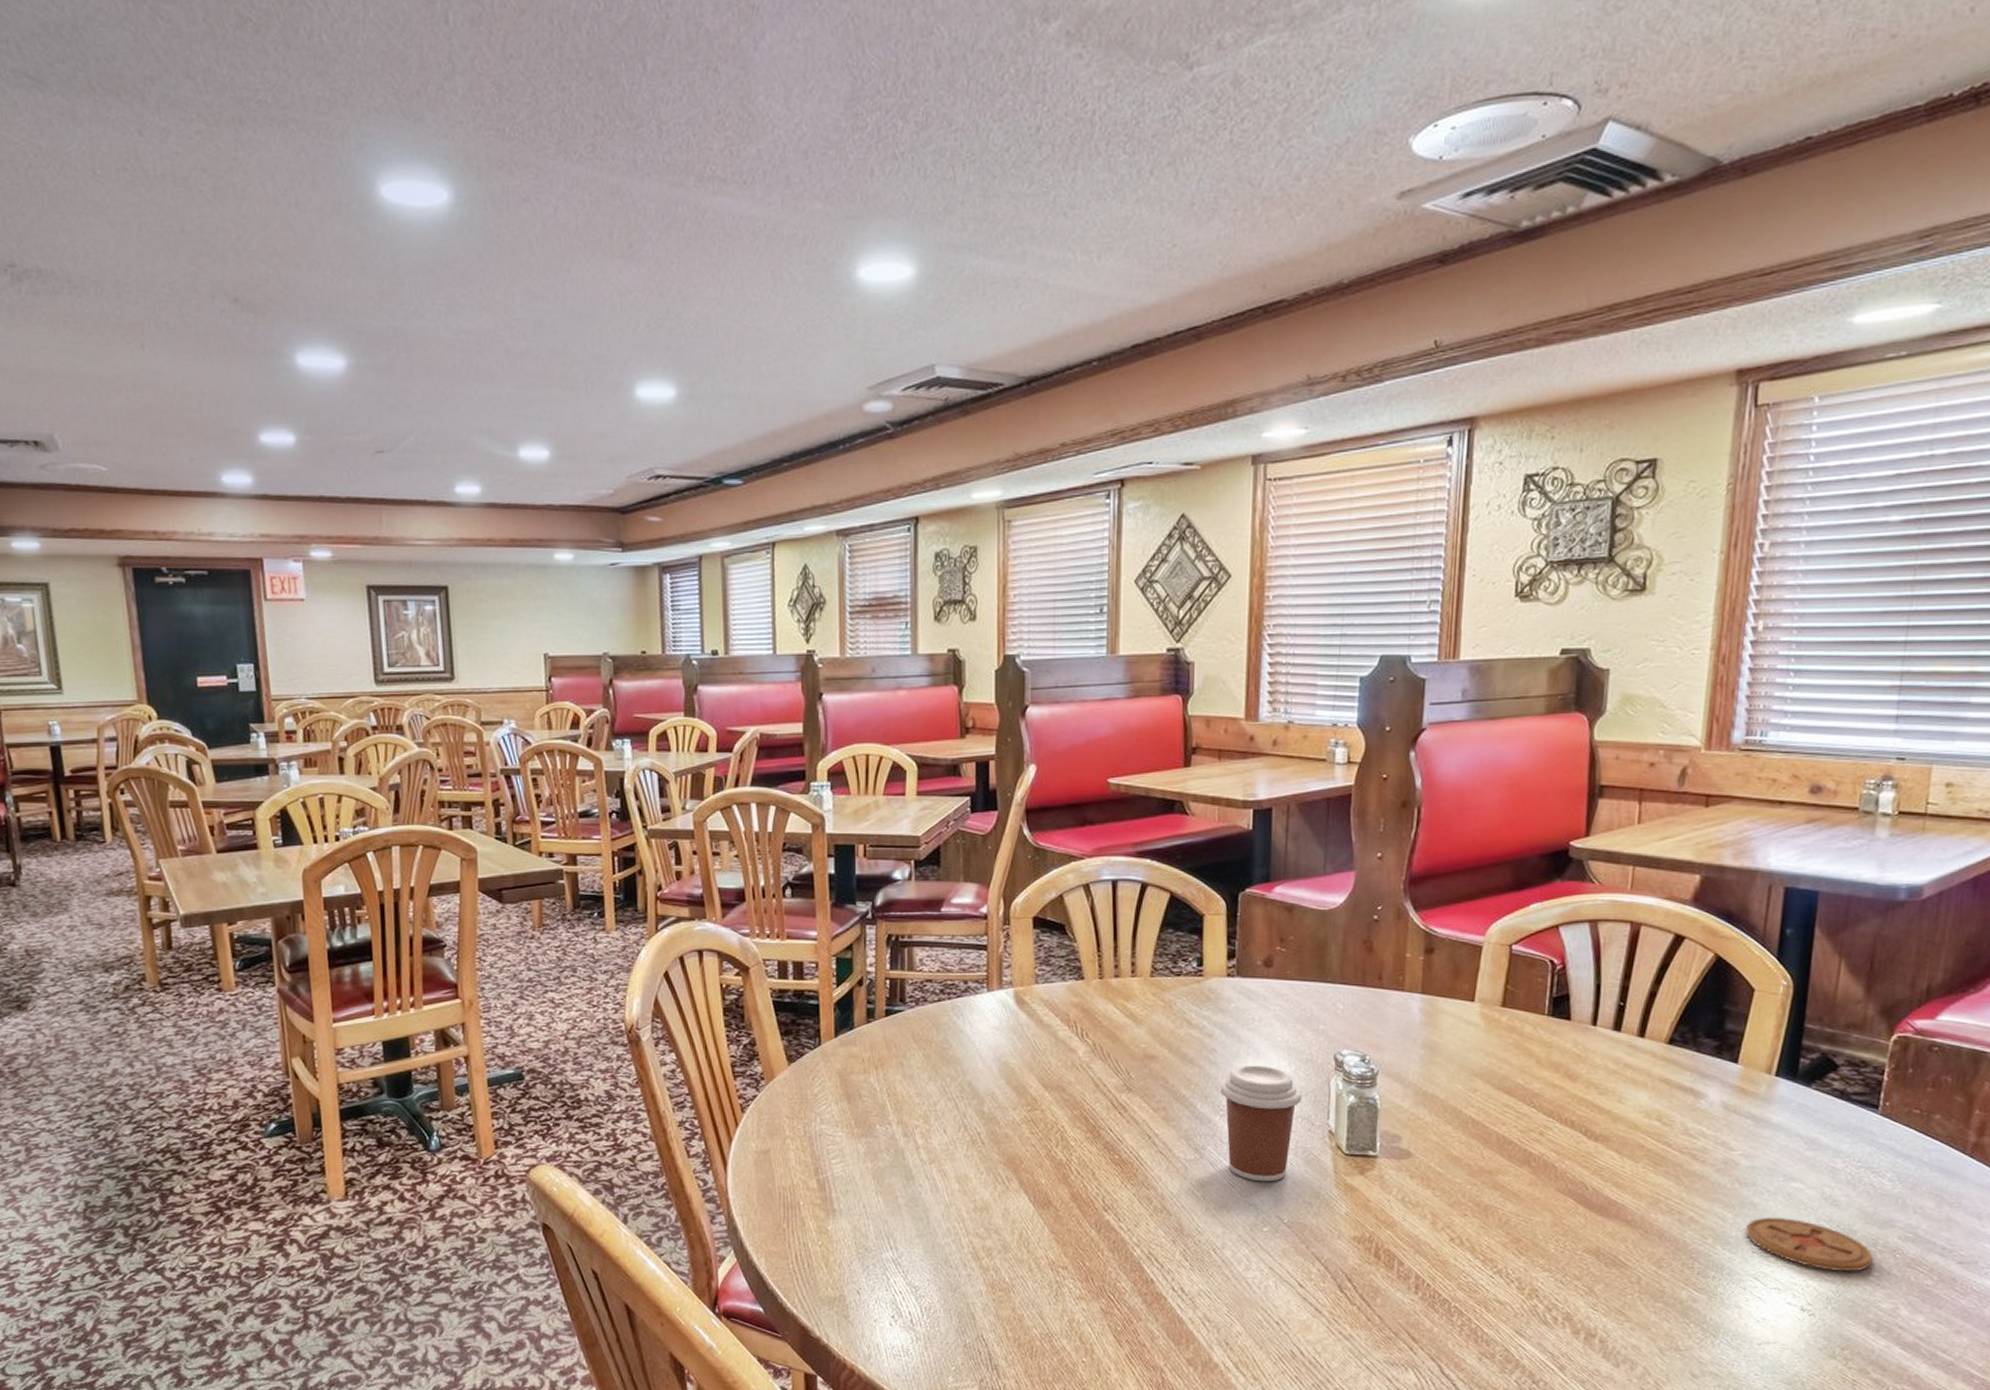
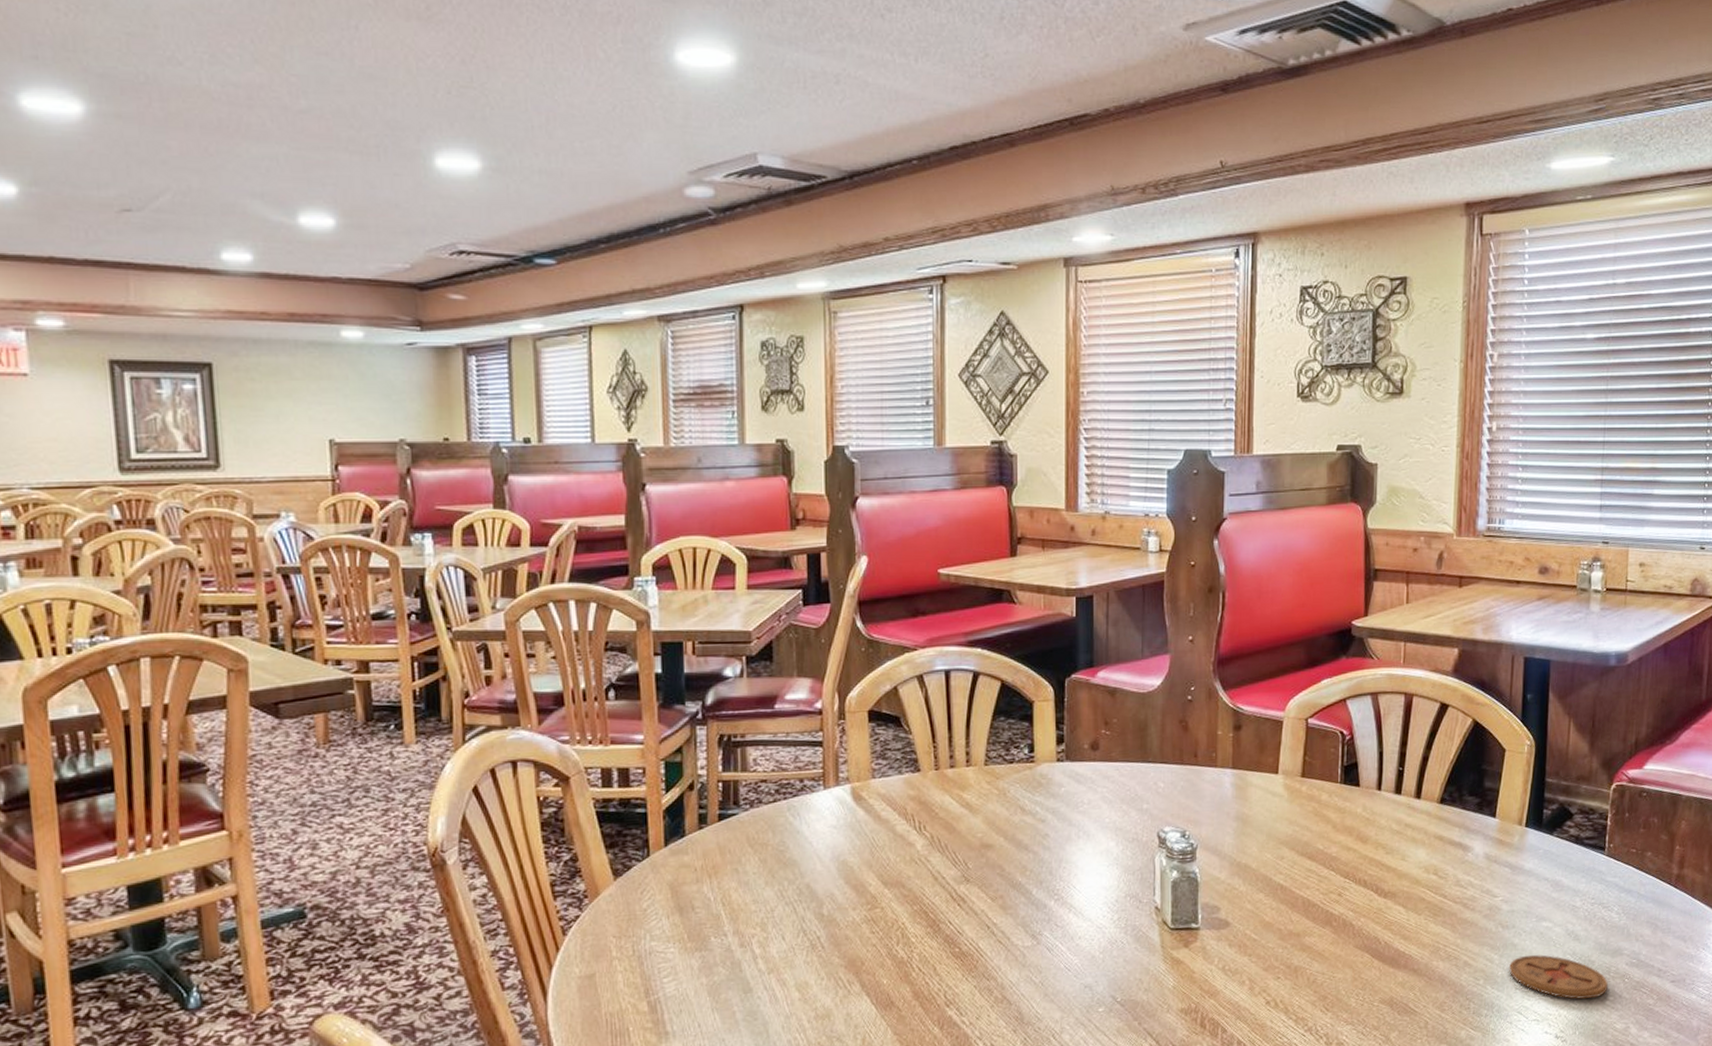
coffee cup: present [1220,1064,1302,1182] -> none [1054,846,1130,963]

